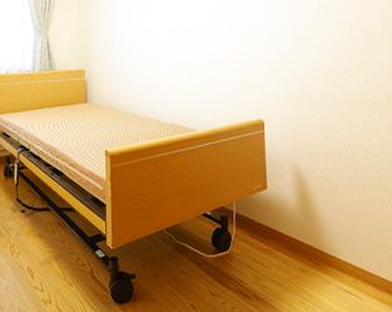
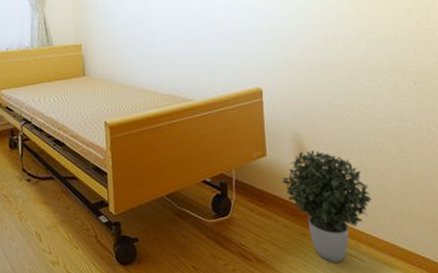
potted plant: none [282,184,369,301] -> present [282,150,372,263]

